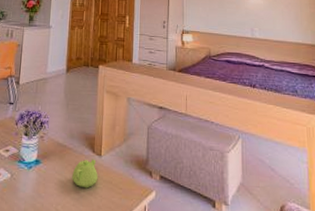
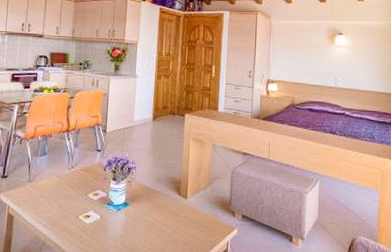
teapot: present [72,159,98,189] -> none [159,201,184,227]

